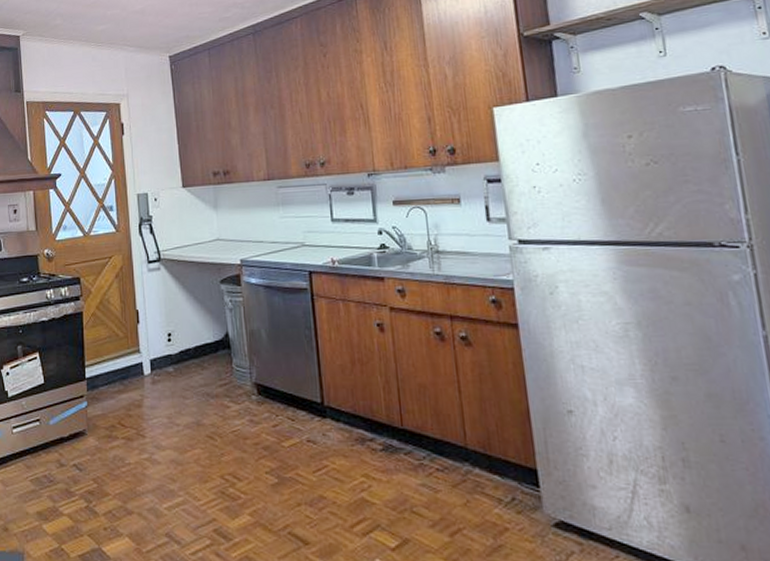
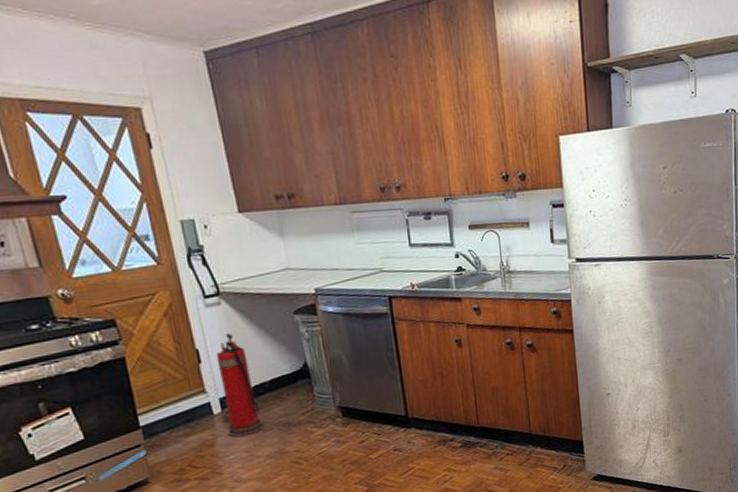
fire extinguisher: none [152,297,185,402] -> present [216,333,264,437]

